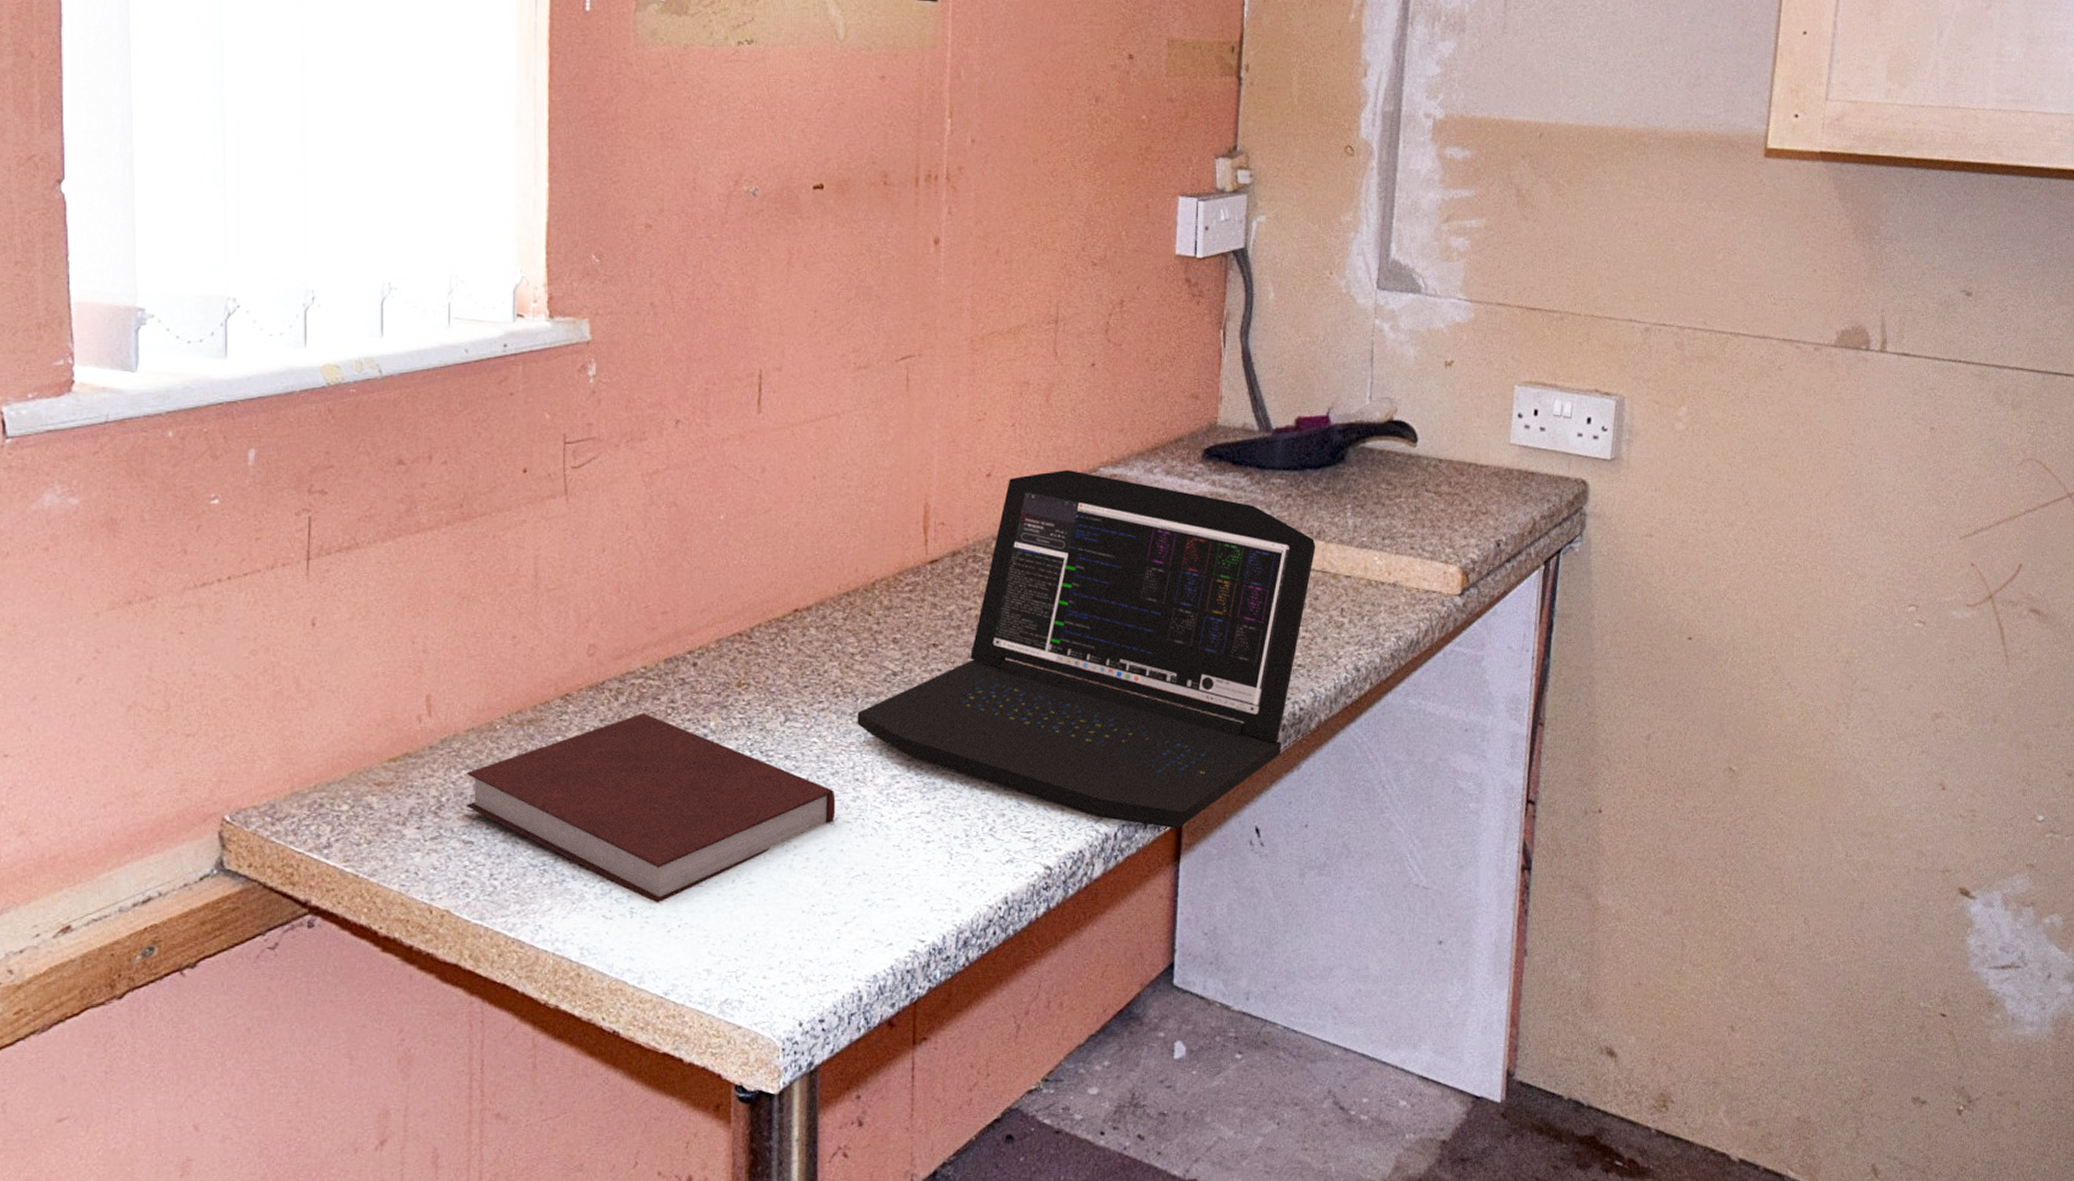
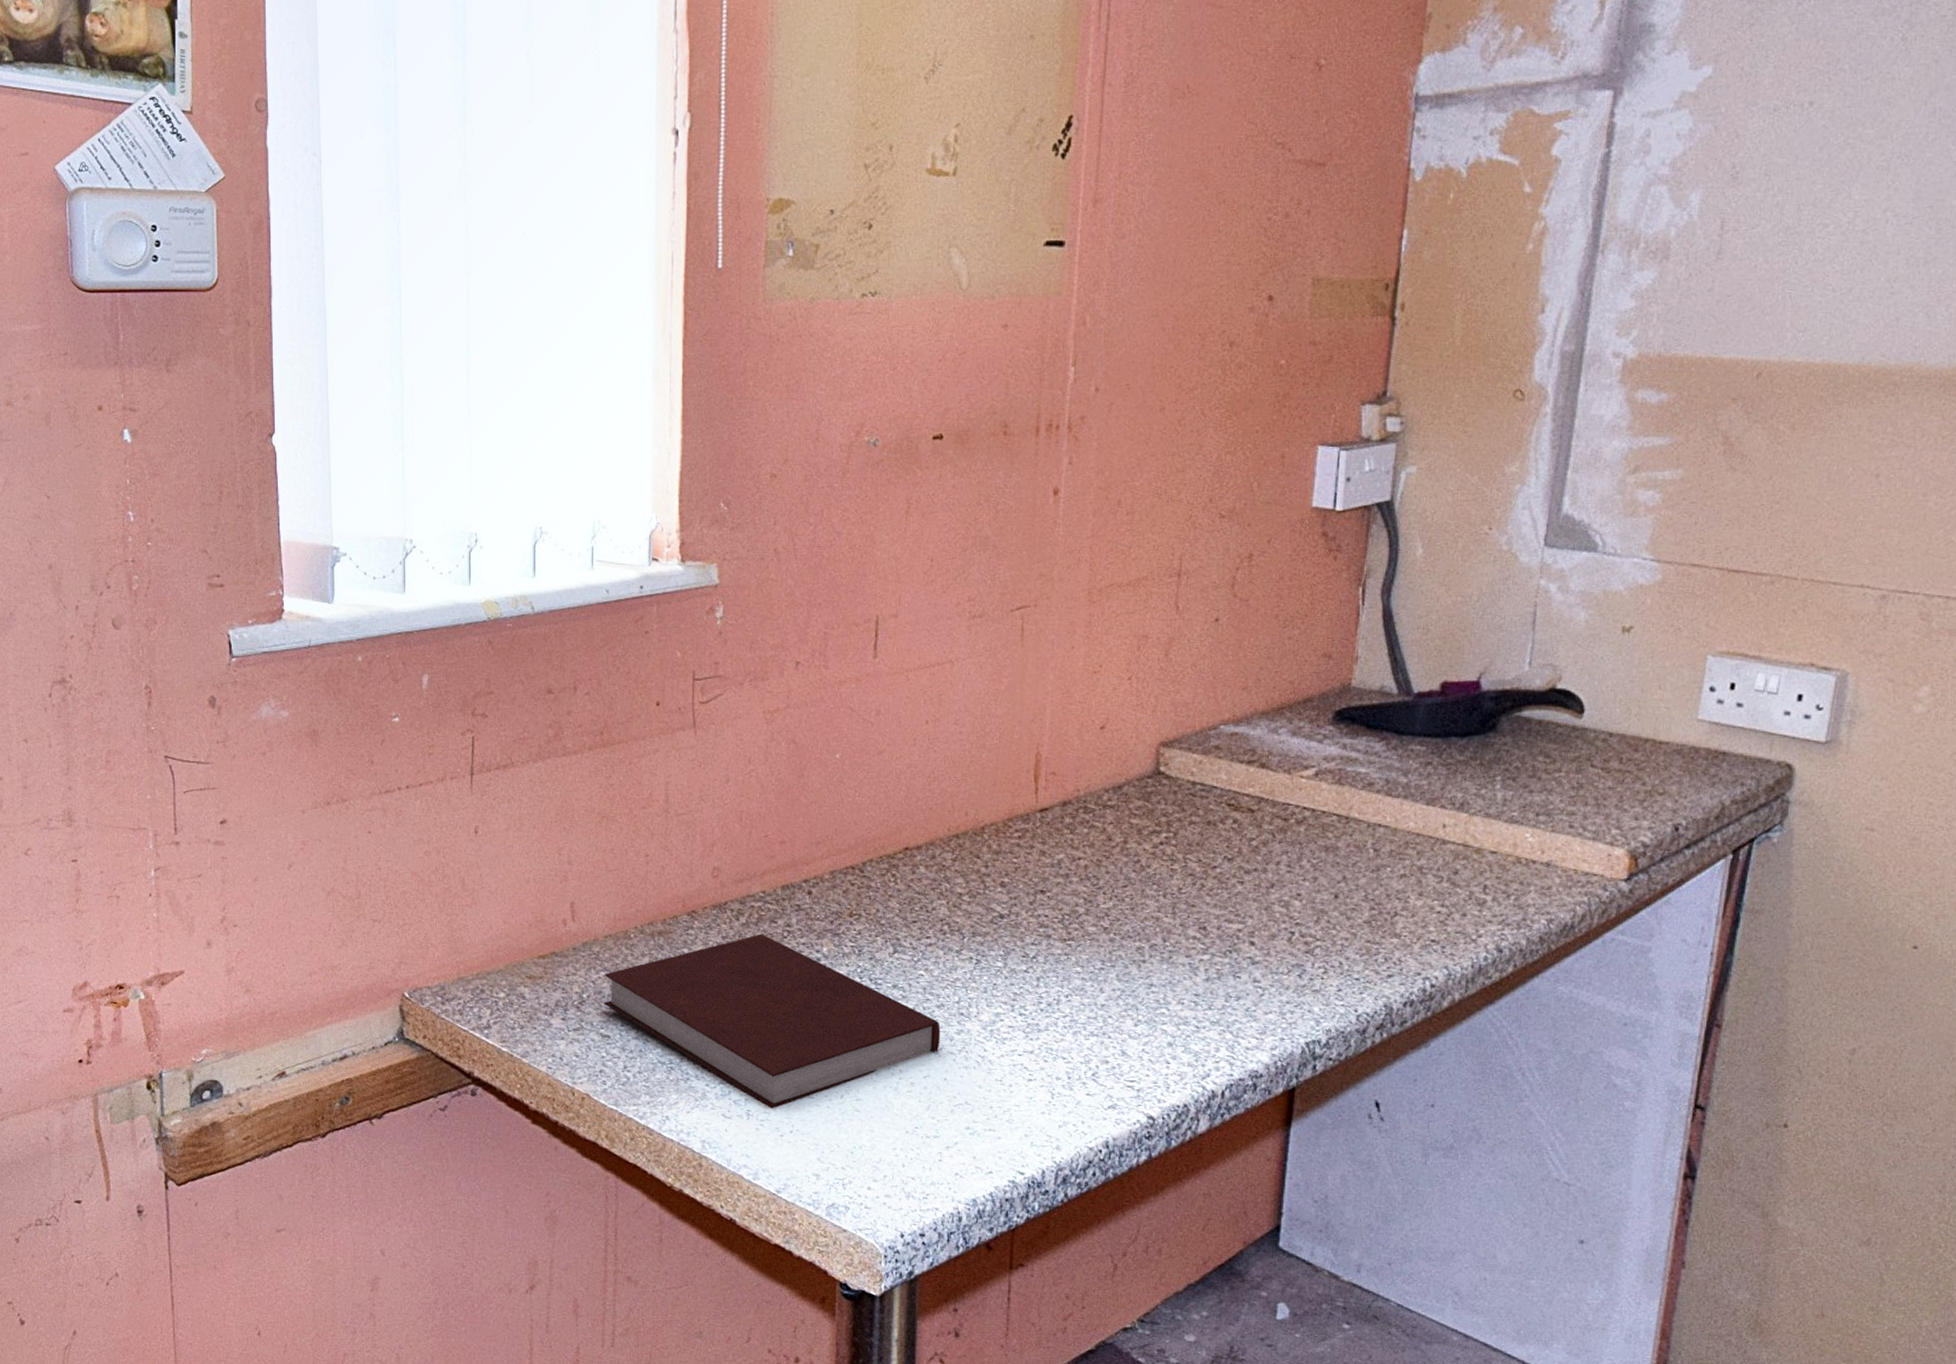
laptop: present [857,469,1316,829] -> none [963,725,1458,1094]

